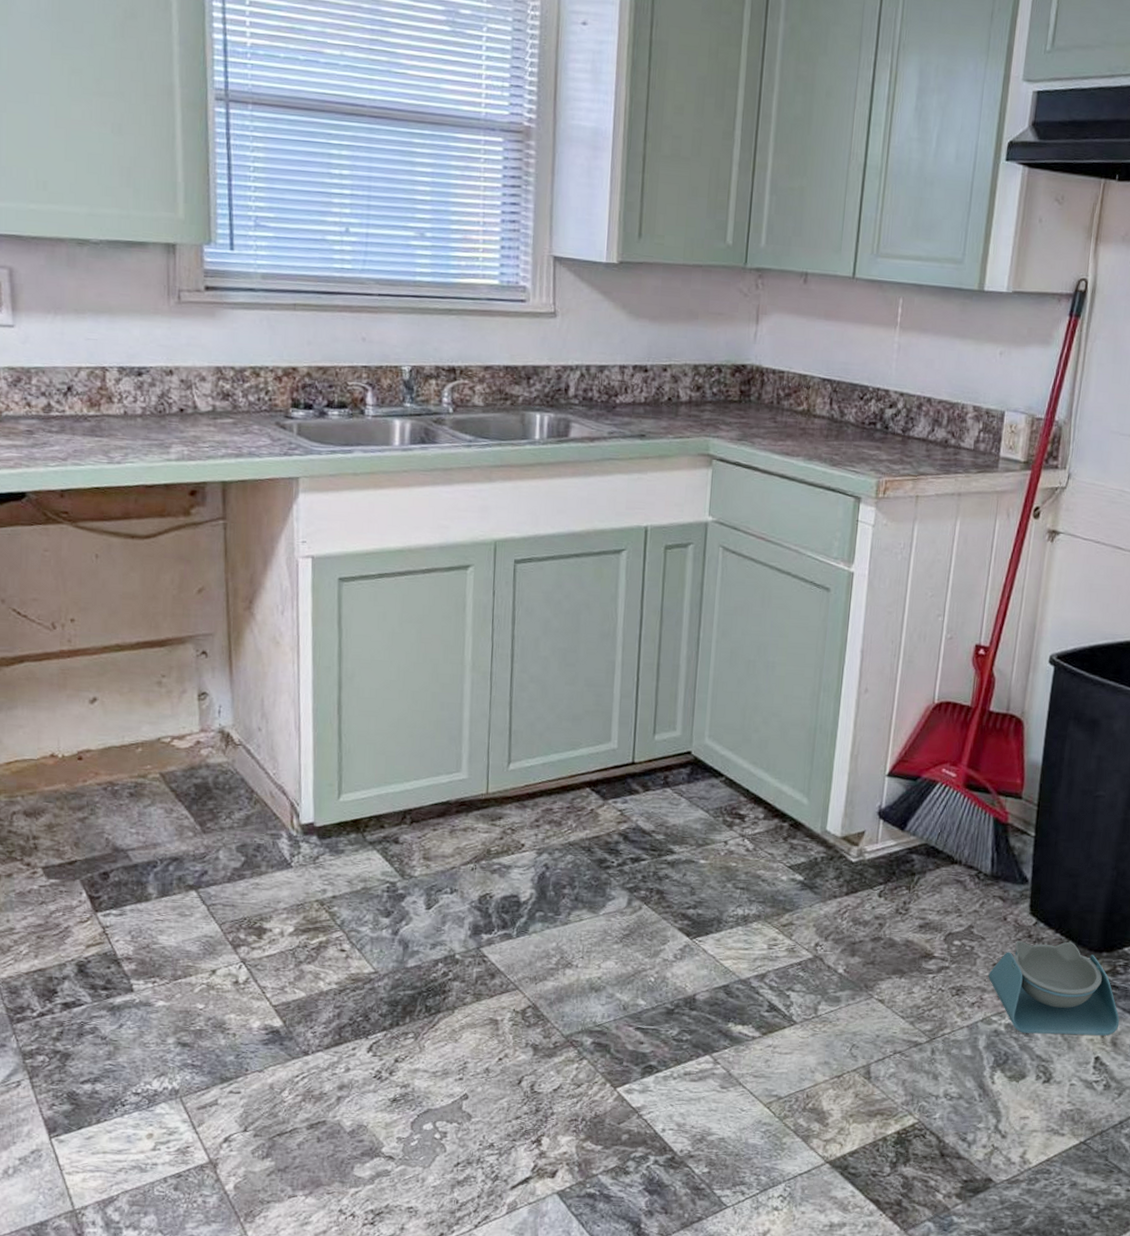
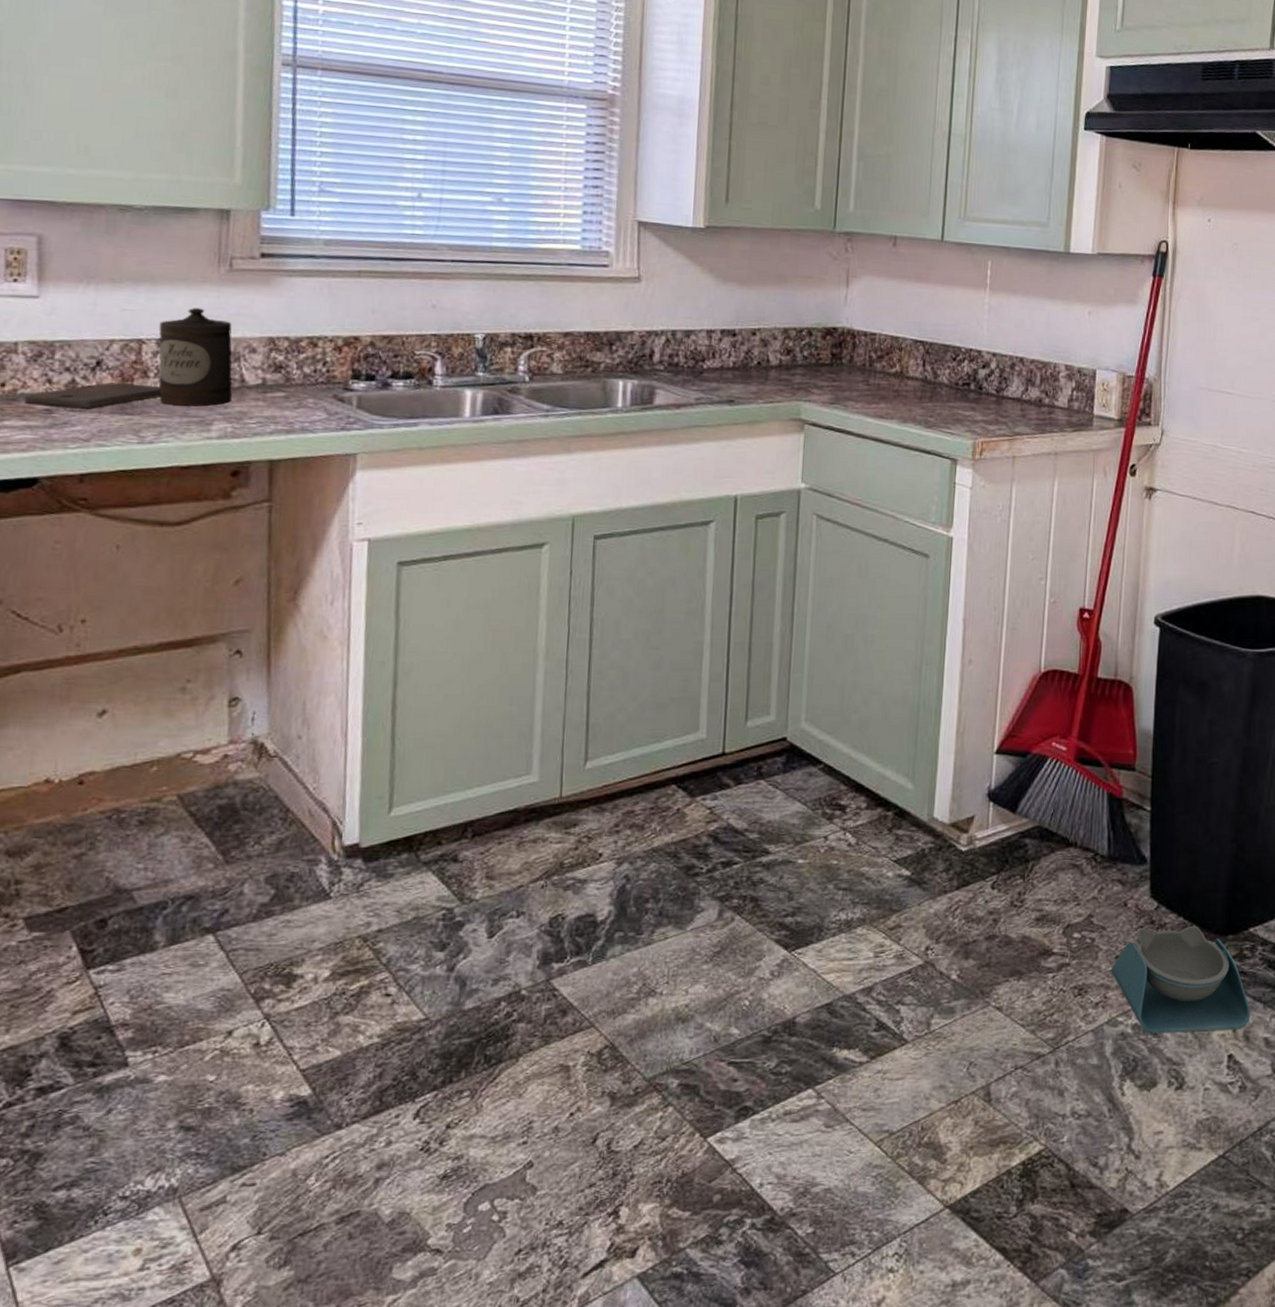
cutting board: none [8,407,126,431] -> present [24,382,162,409]
canister: none [119,338,186,430] -> present [159,308,233,406]

